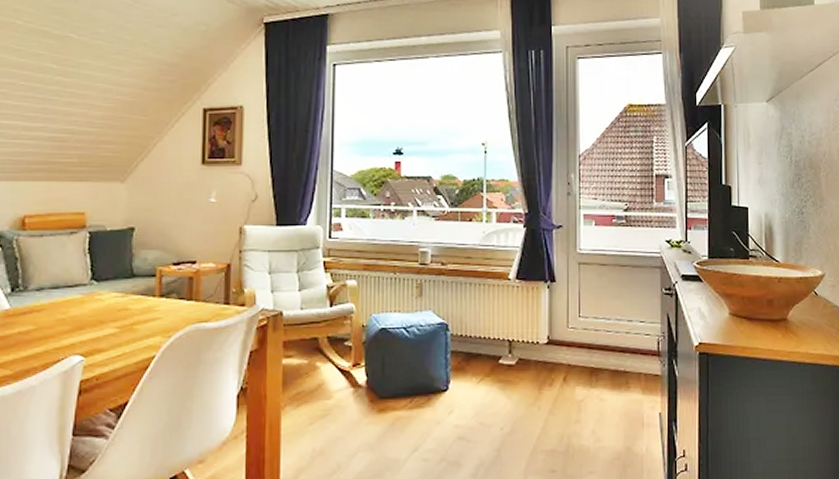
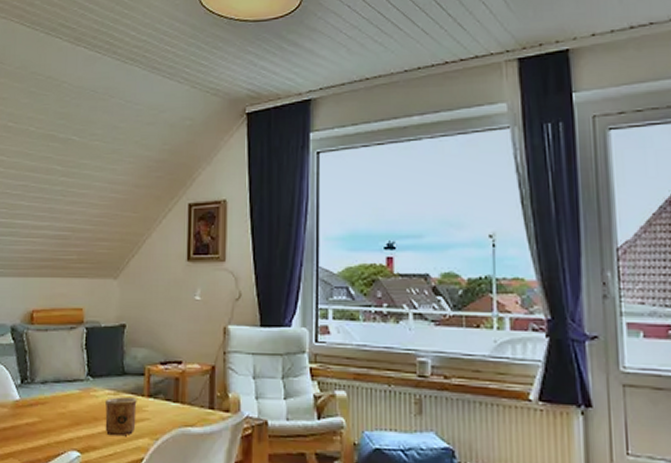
cup: none [111,299,148,338] -> present [104,397,137,437]

